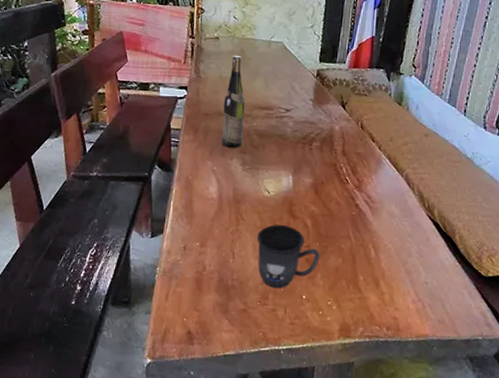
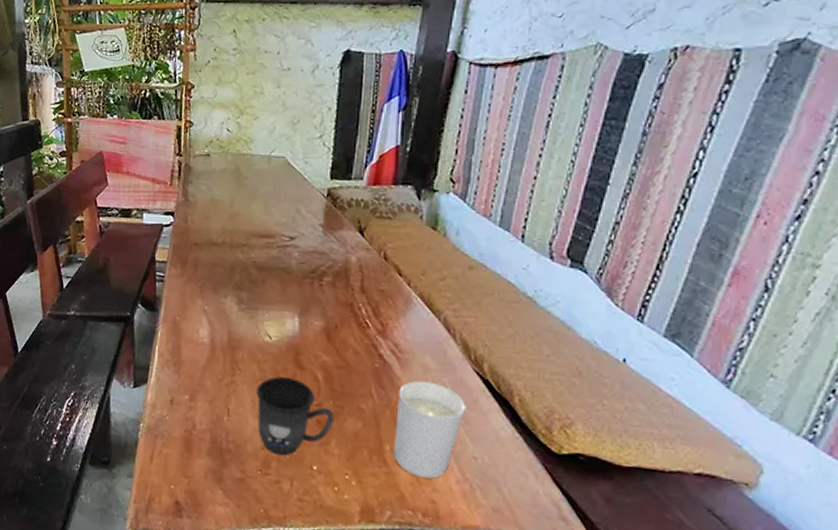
wine bottle: present [221,56,245,148] -> none [213,175,241,284]
candle holder: none [365,224,421,300] -> present [393,380,466,479]

